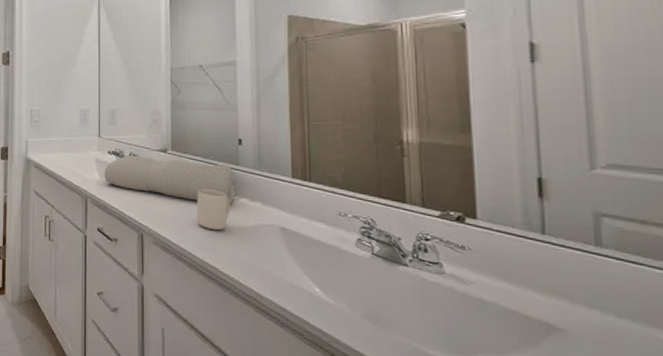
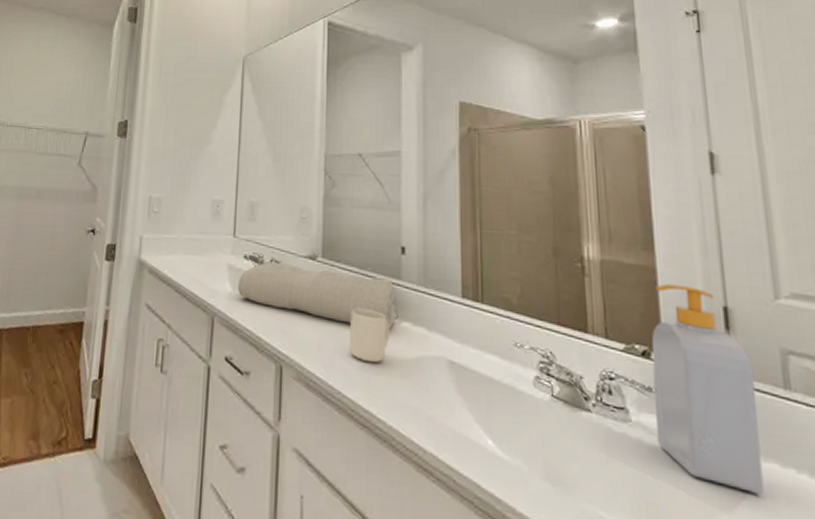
soap bottle: none [465,160,570,333] -> present [651,284,765,496]

